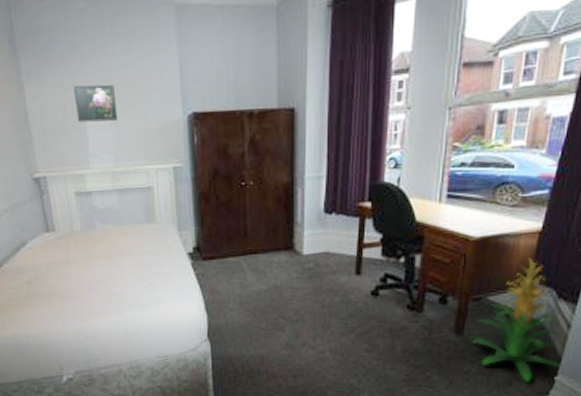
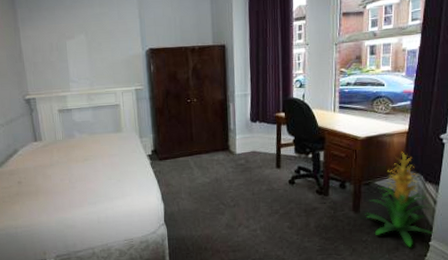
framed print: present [73,84,118,123] -> none [58,28,93,57]

